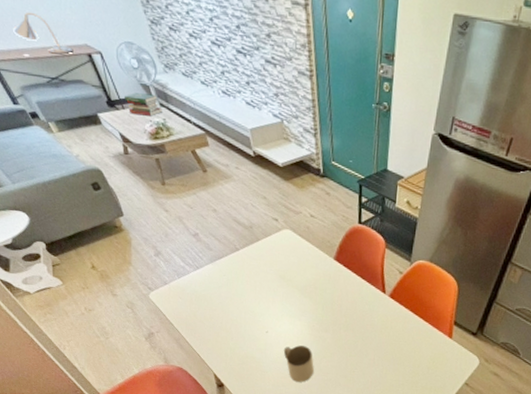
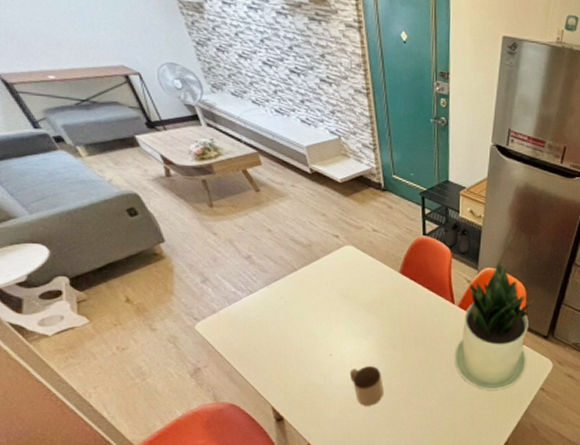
table lamp: present [14,12,74,55] -> none [38,33,108,76]
books: present [125,93,162,116] -> none [167,113,209,137]
shoe: none [380,212,405,245] -> present [446,222,470,253]
planter: none [382,255,466,380] -> present [454,262,534,390]

